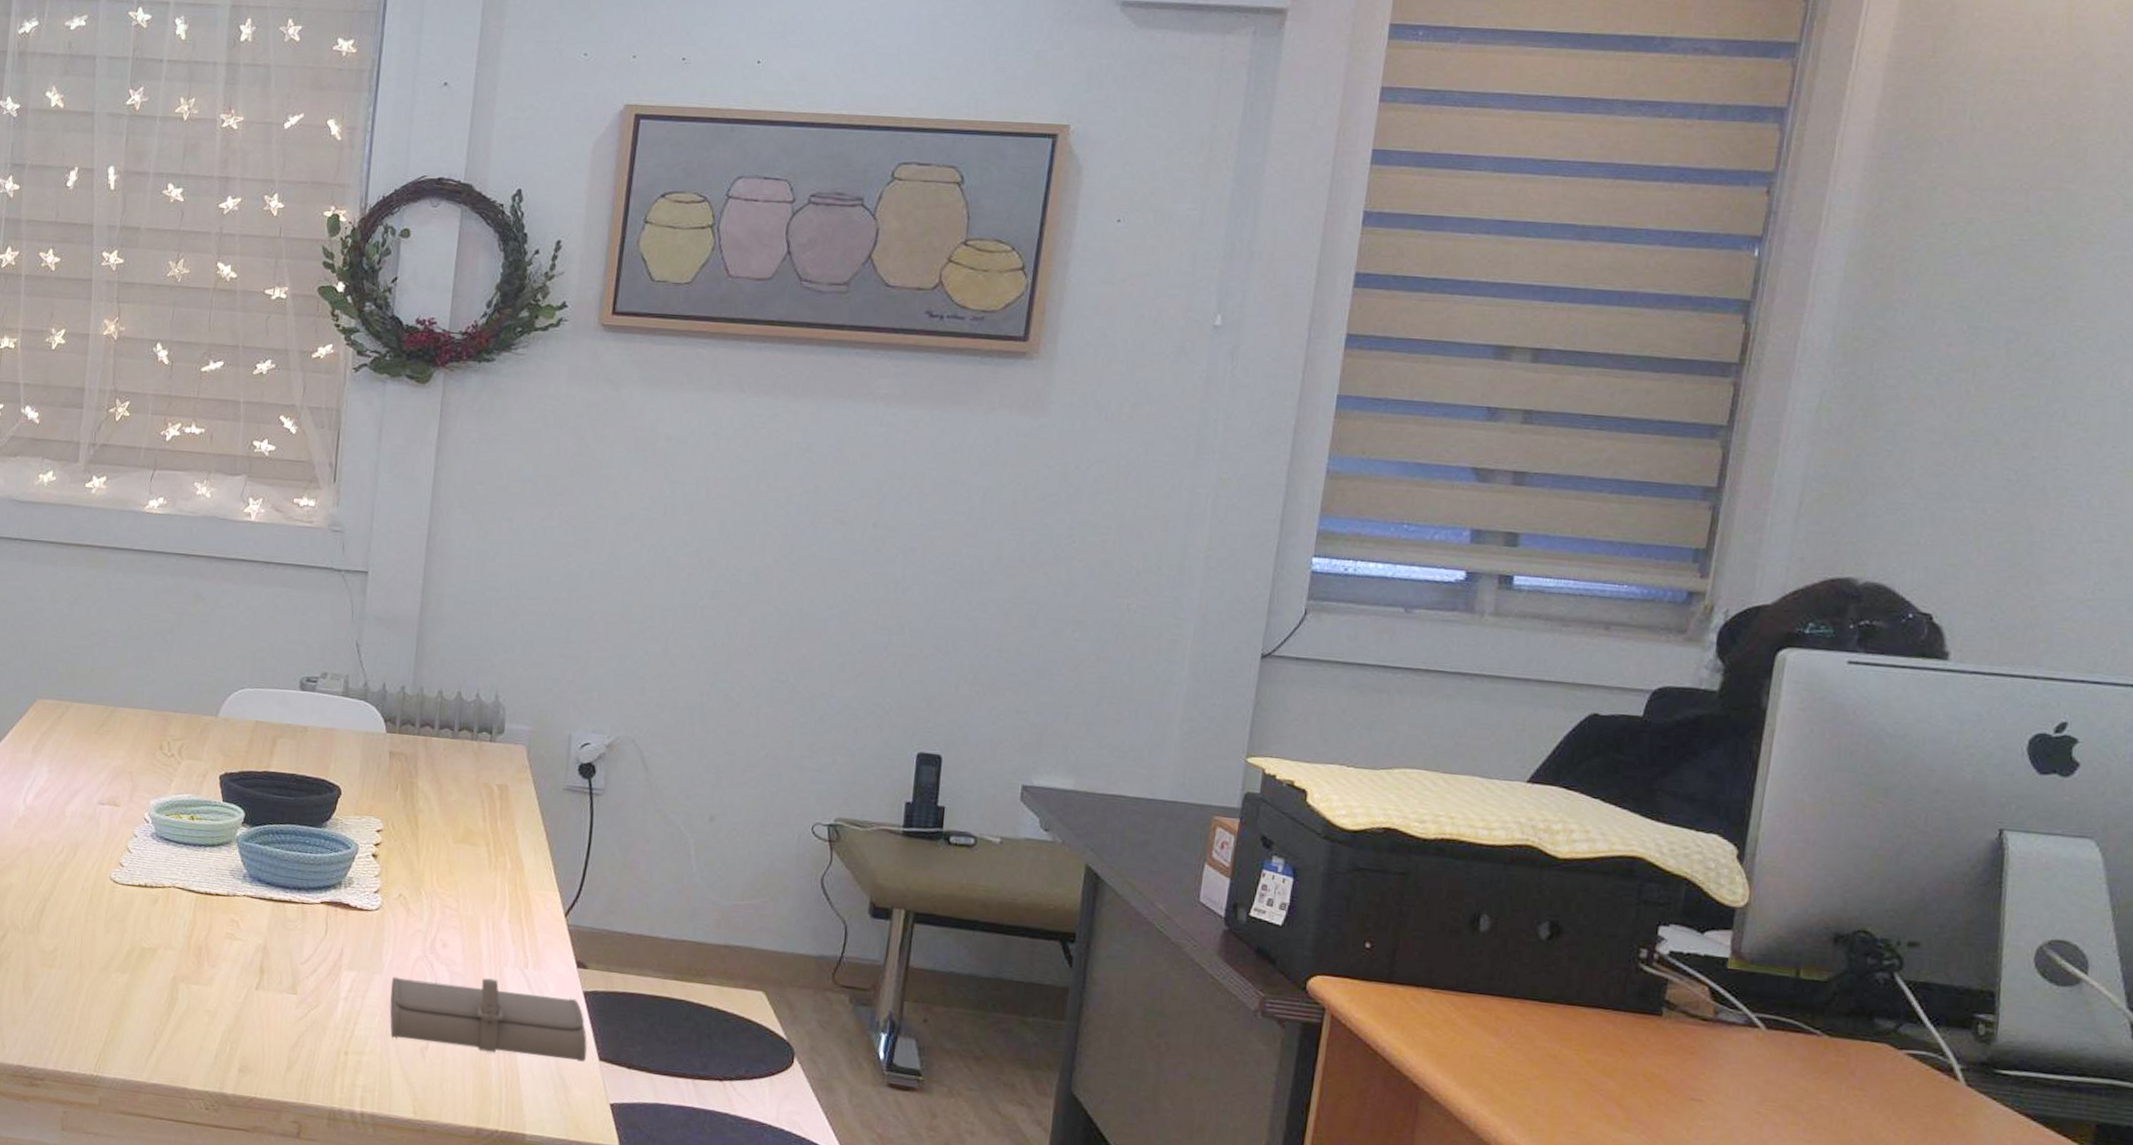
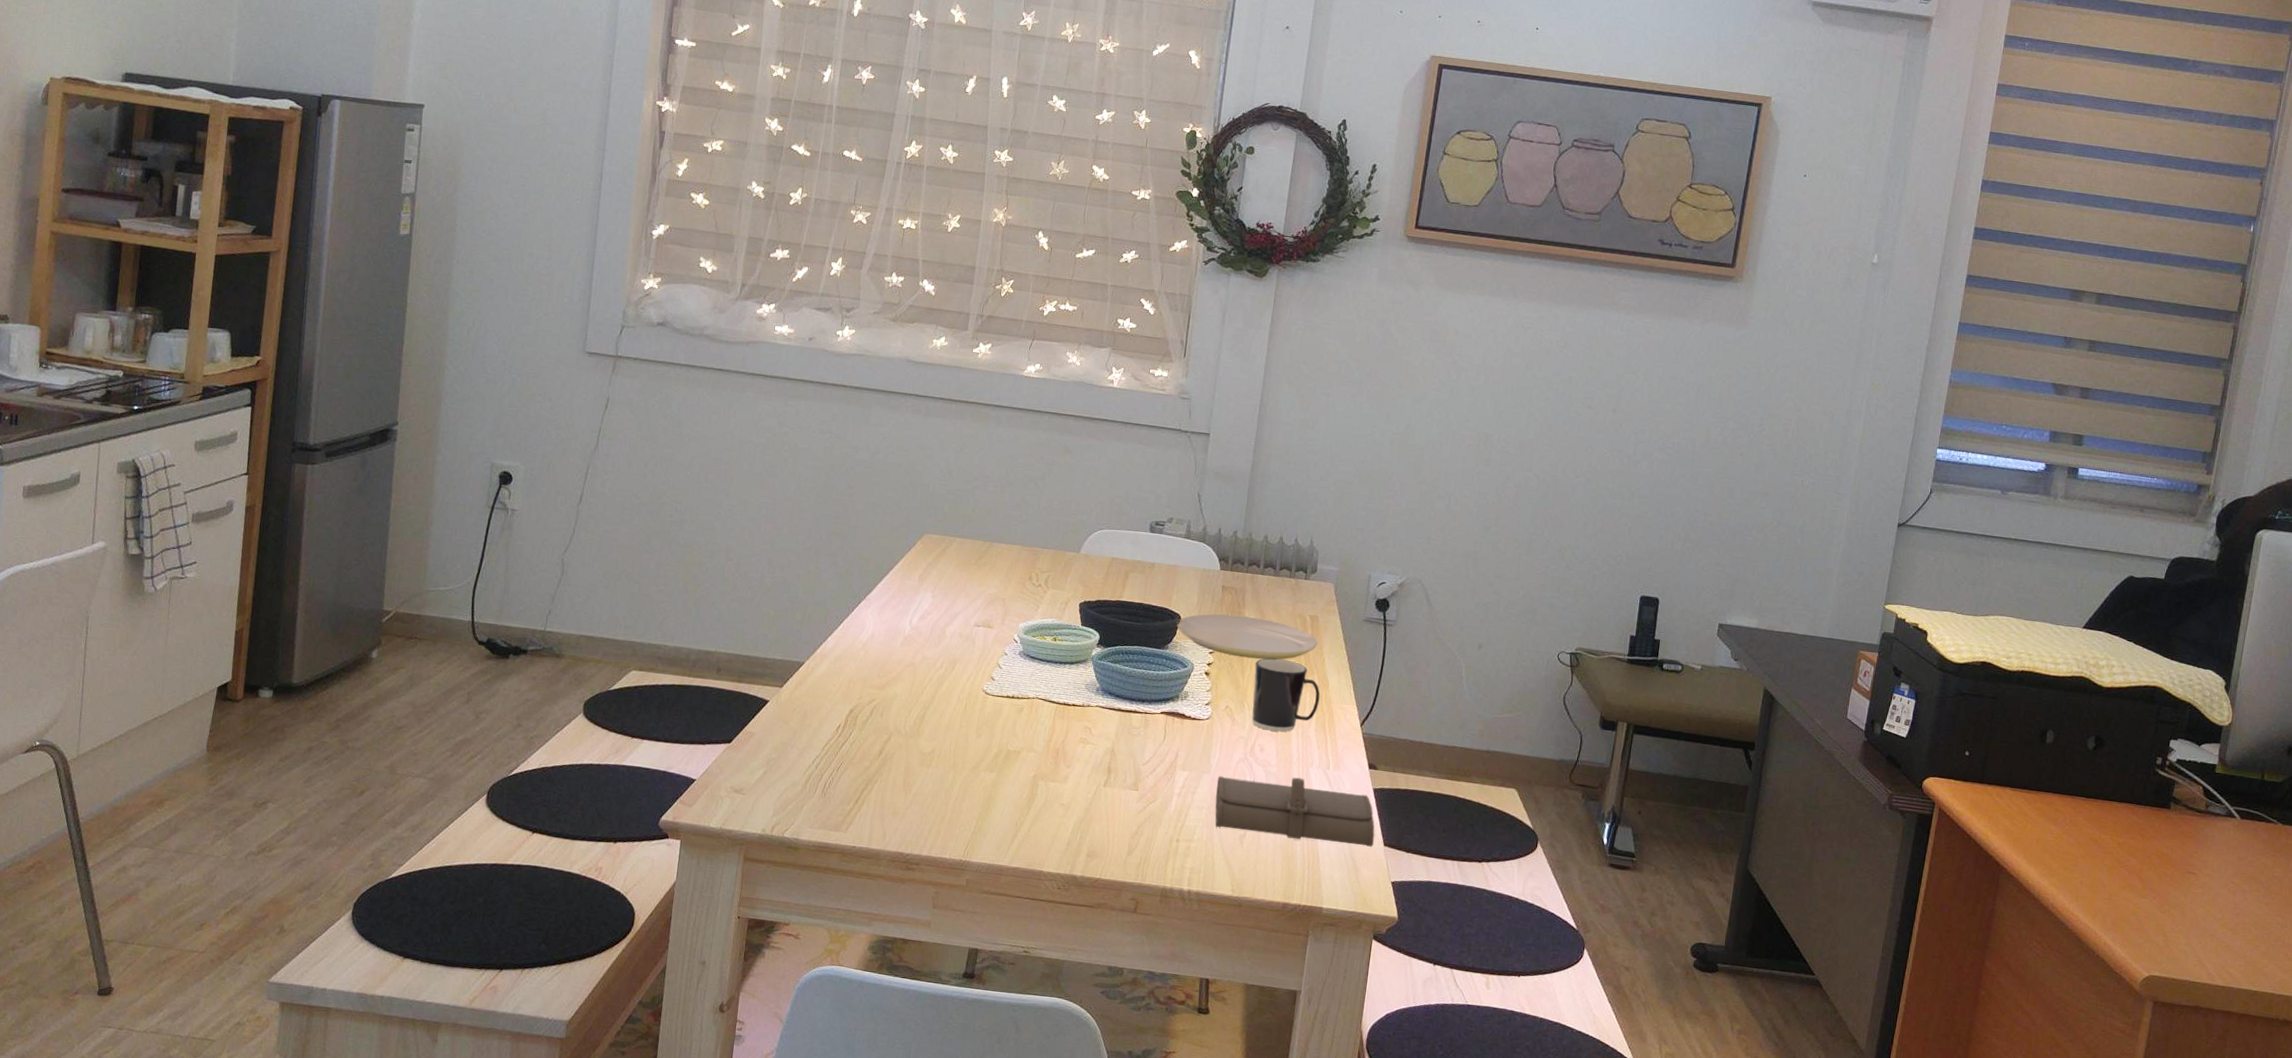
plate: none [336,785,509,839] -> present [1176,613,1318,660]
mug: none [430,836,514,925] -> present [1251,658,1320,732]

